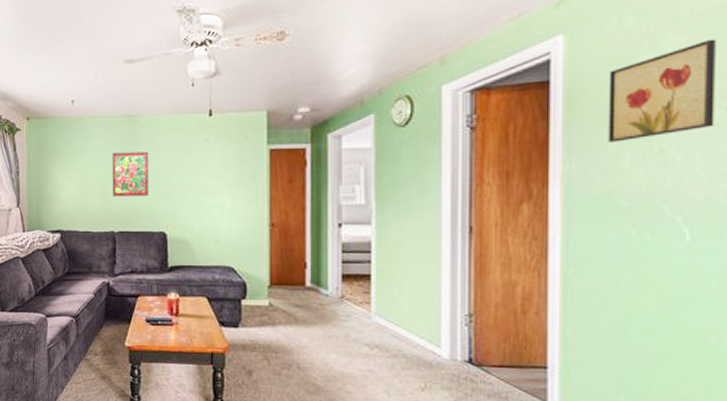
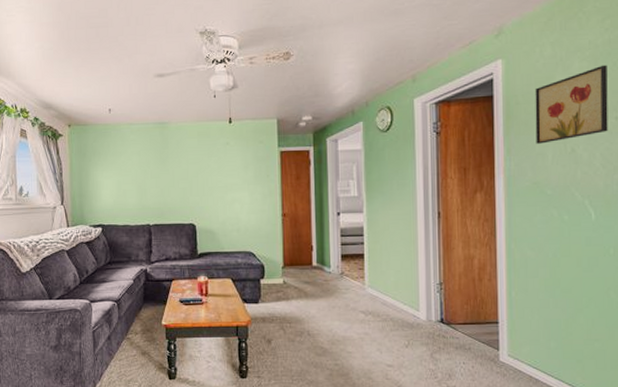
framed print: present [112,151,149,196] -> none [146,154,180,193]

